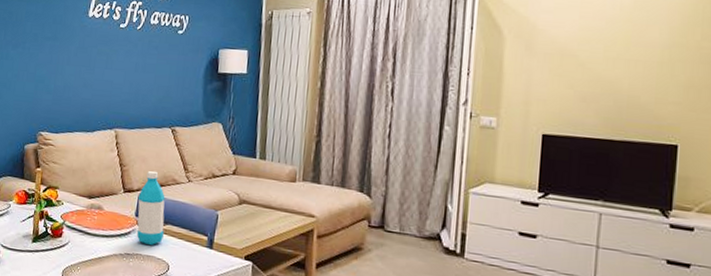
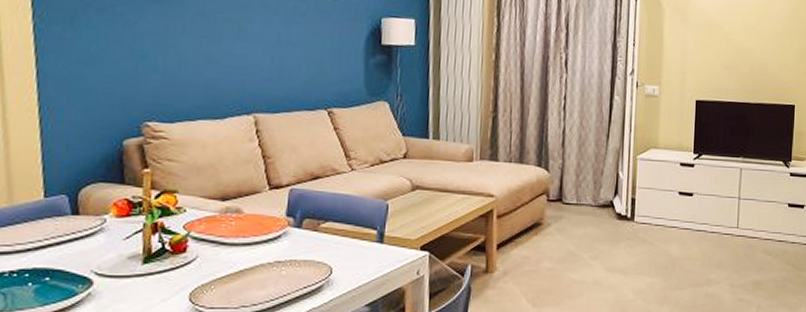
water bottle: present [137,170,165,246] -> none [288,161,324,249]

